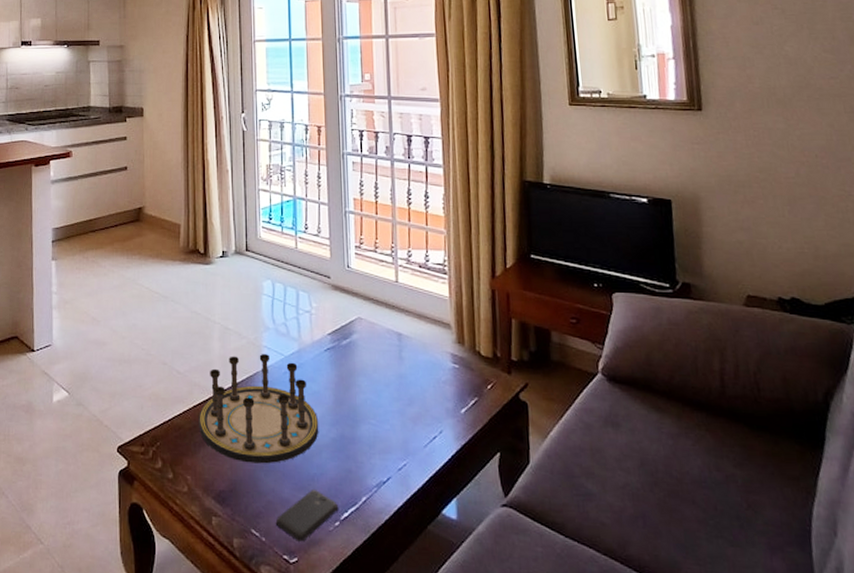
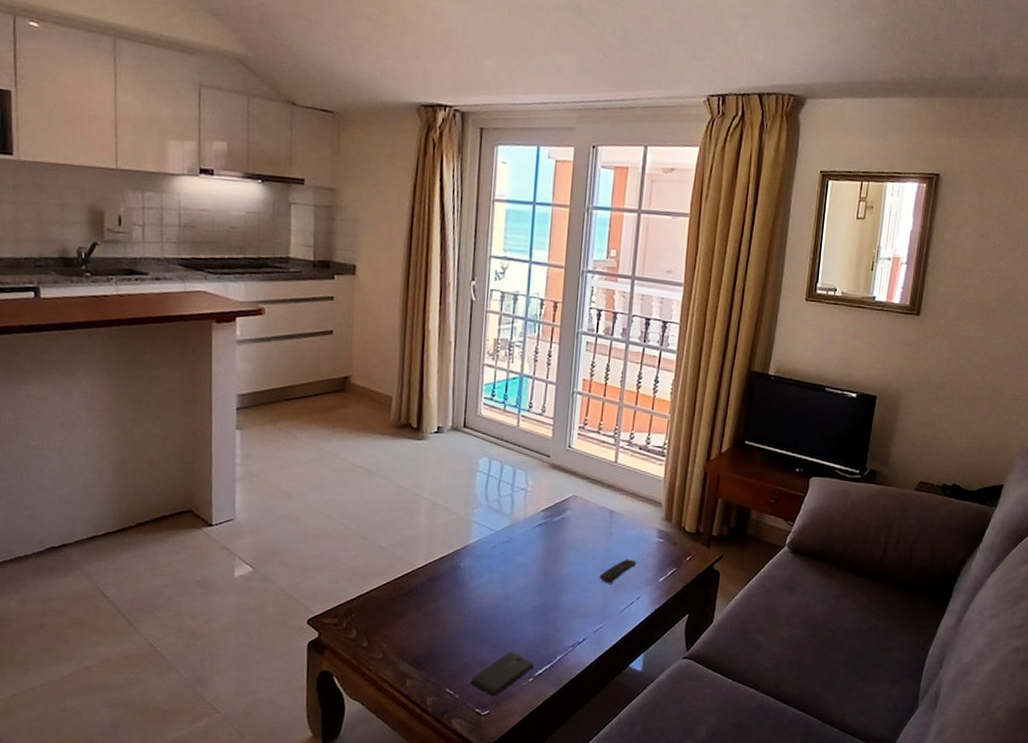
board game: present [199,354,319,464] -> none [398,529,523,631]
remote control: none [396,387,434,415] -> present [599,559,637,584]

